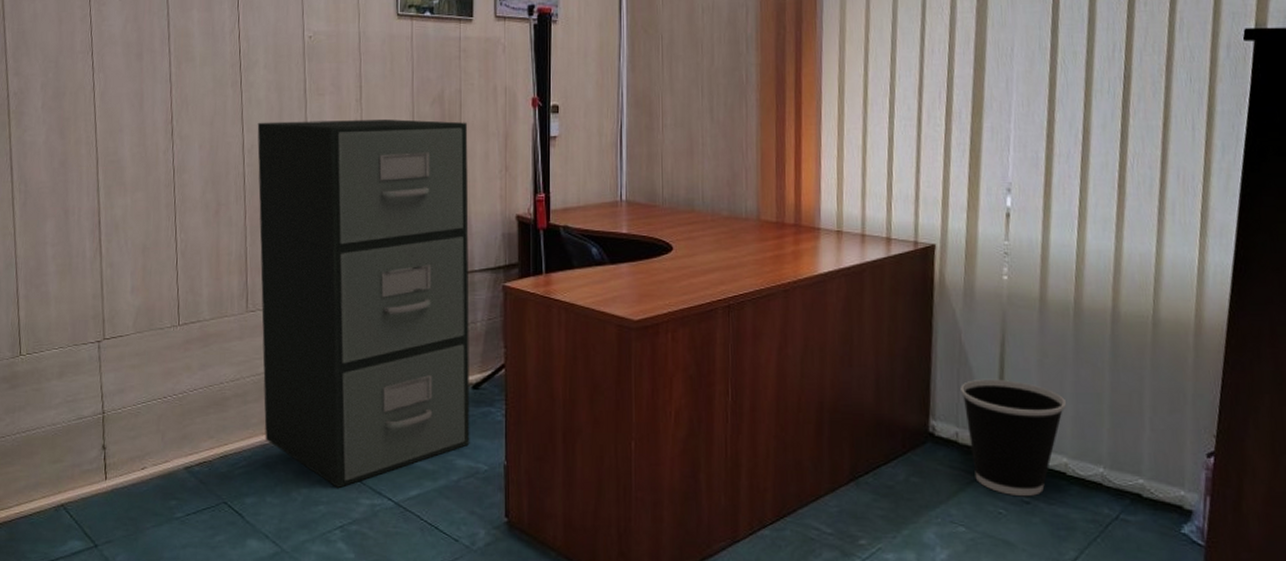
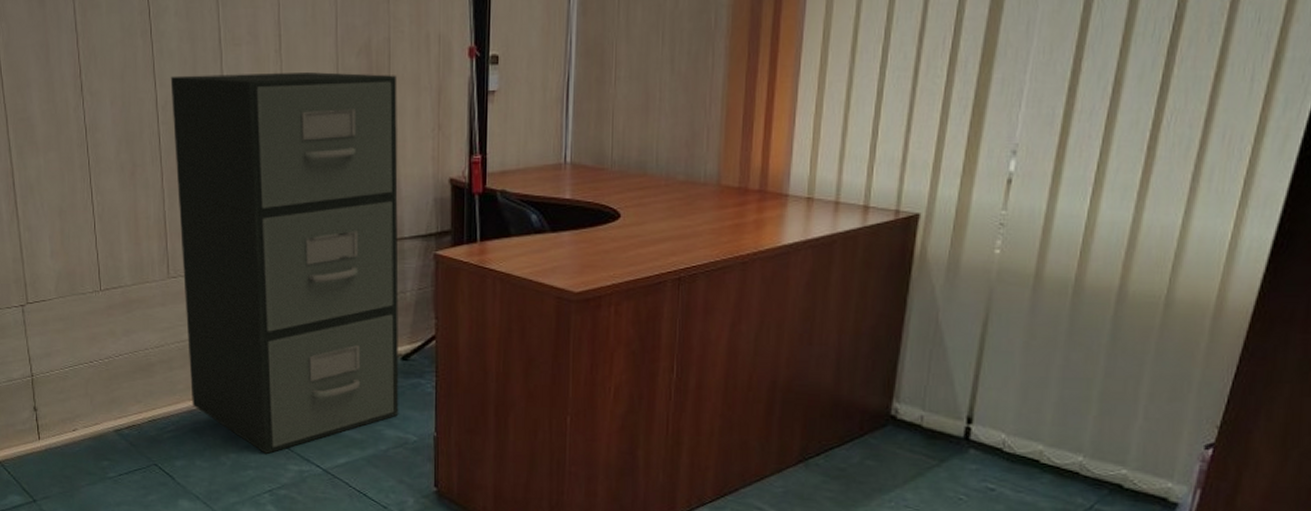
wastebasket: present [960,378,1066,496] -> none [931,360,1050,483]

